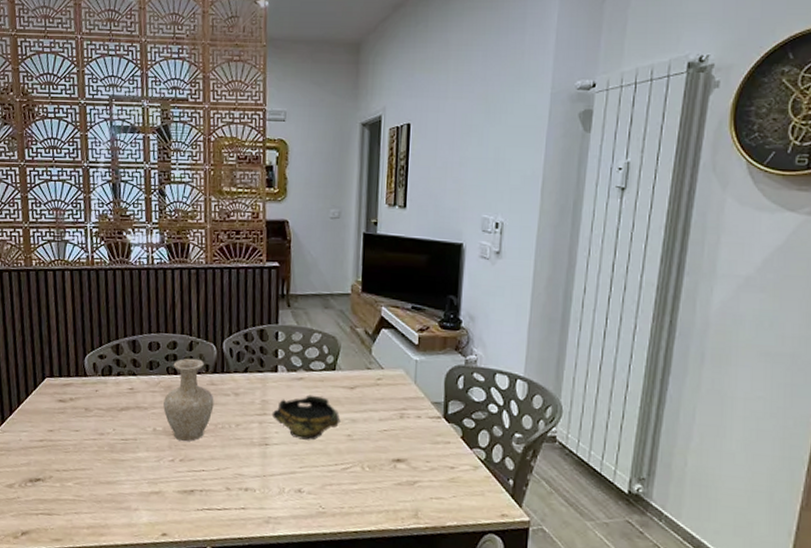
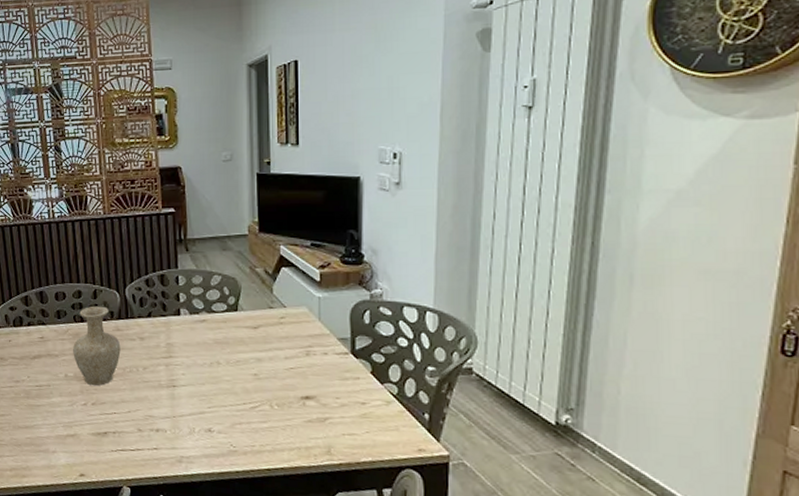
bowl: present [271,394,341,440] -> none [177,336,246,381]

